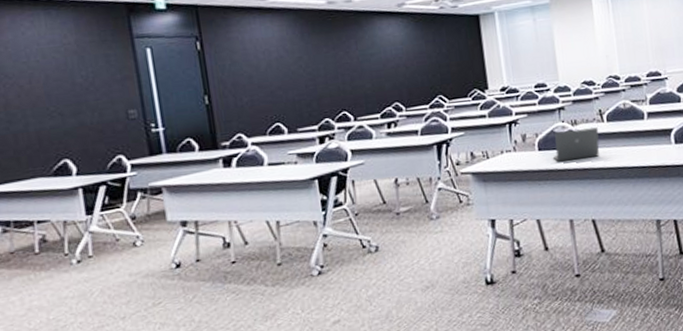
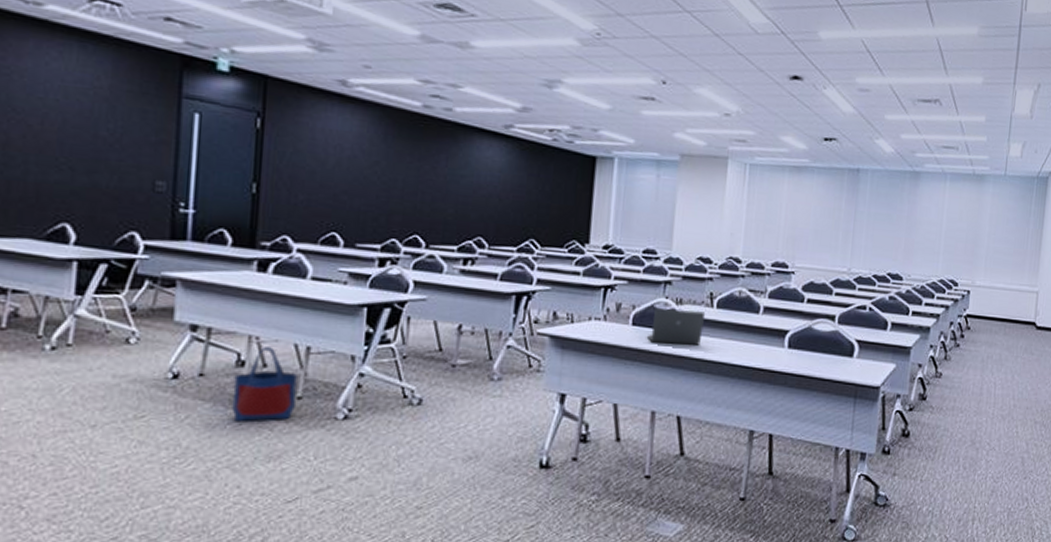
tote bag: none [224,227,278,294] -> present [231,347,297,422]

